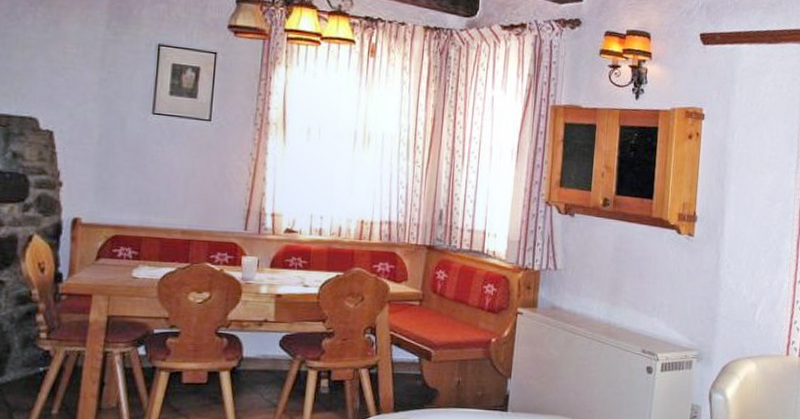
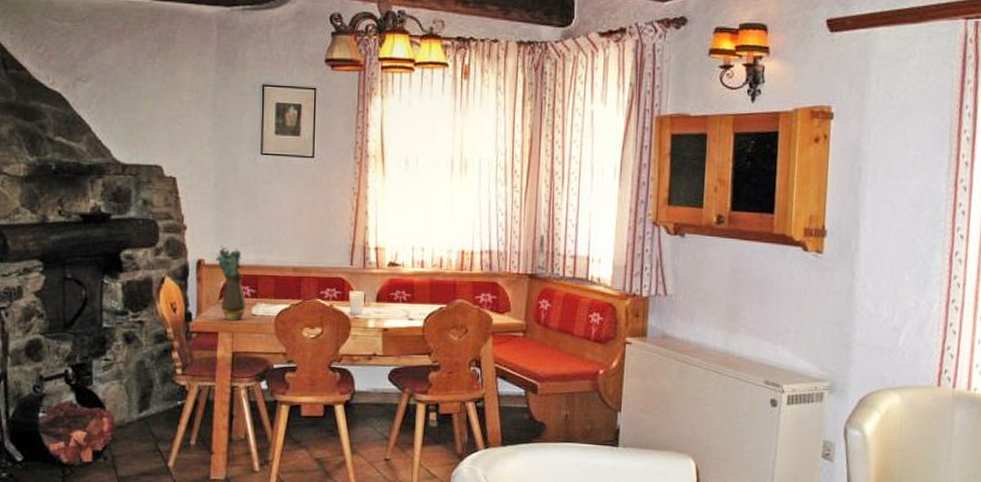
vase: none [94,204,127,283] -> present [215,245,246,320]

